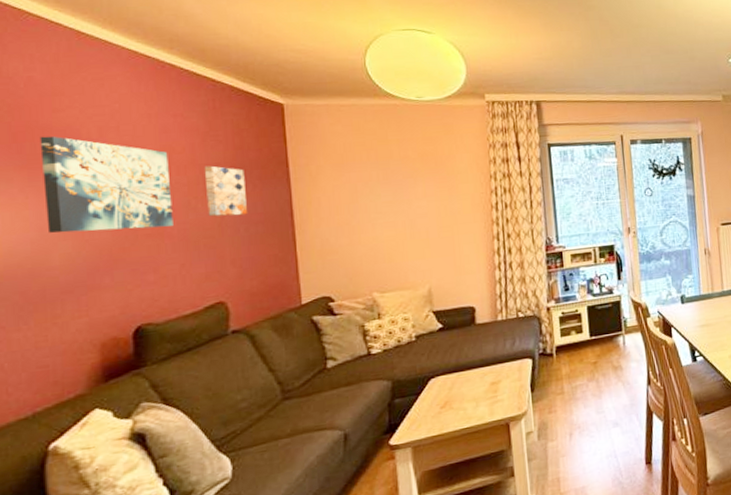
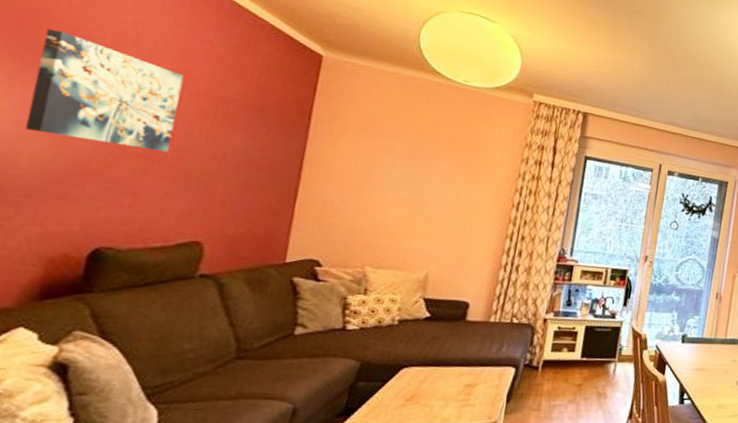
wall art: present [204,165,248,217] -> none [209,99,262,158]

